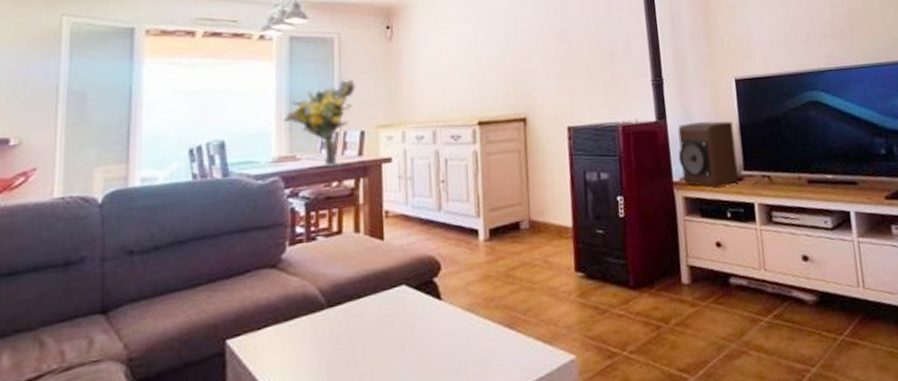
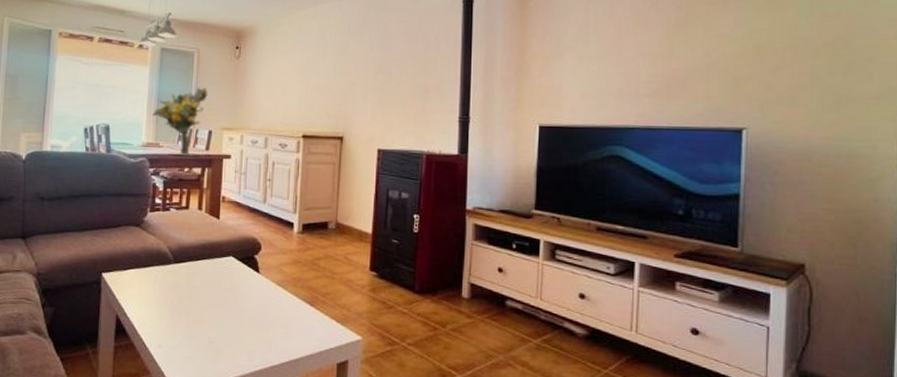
speaker: present [678,121,740,188] -> none [474,160,530,221]

